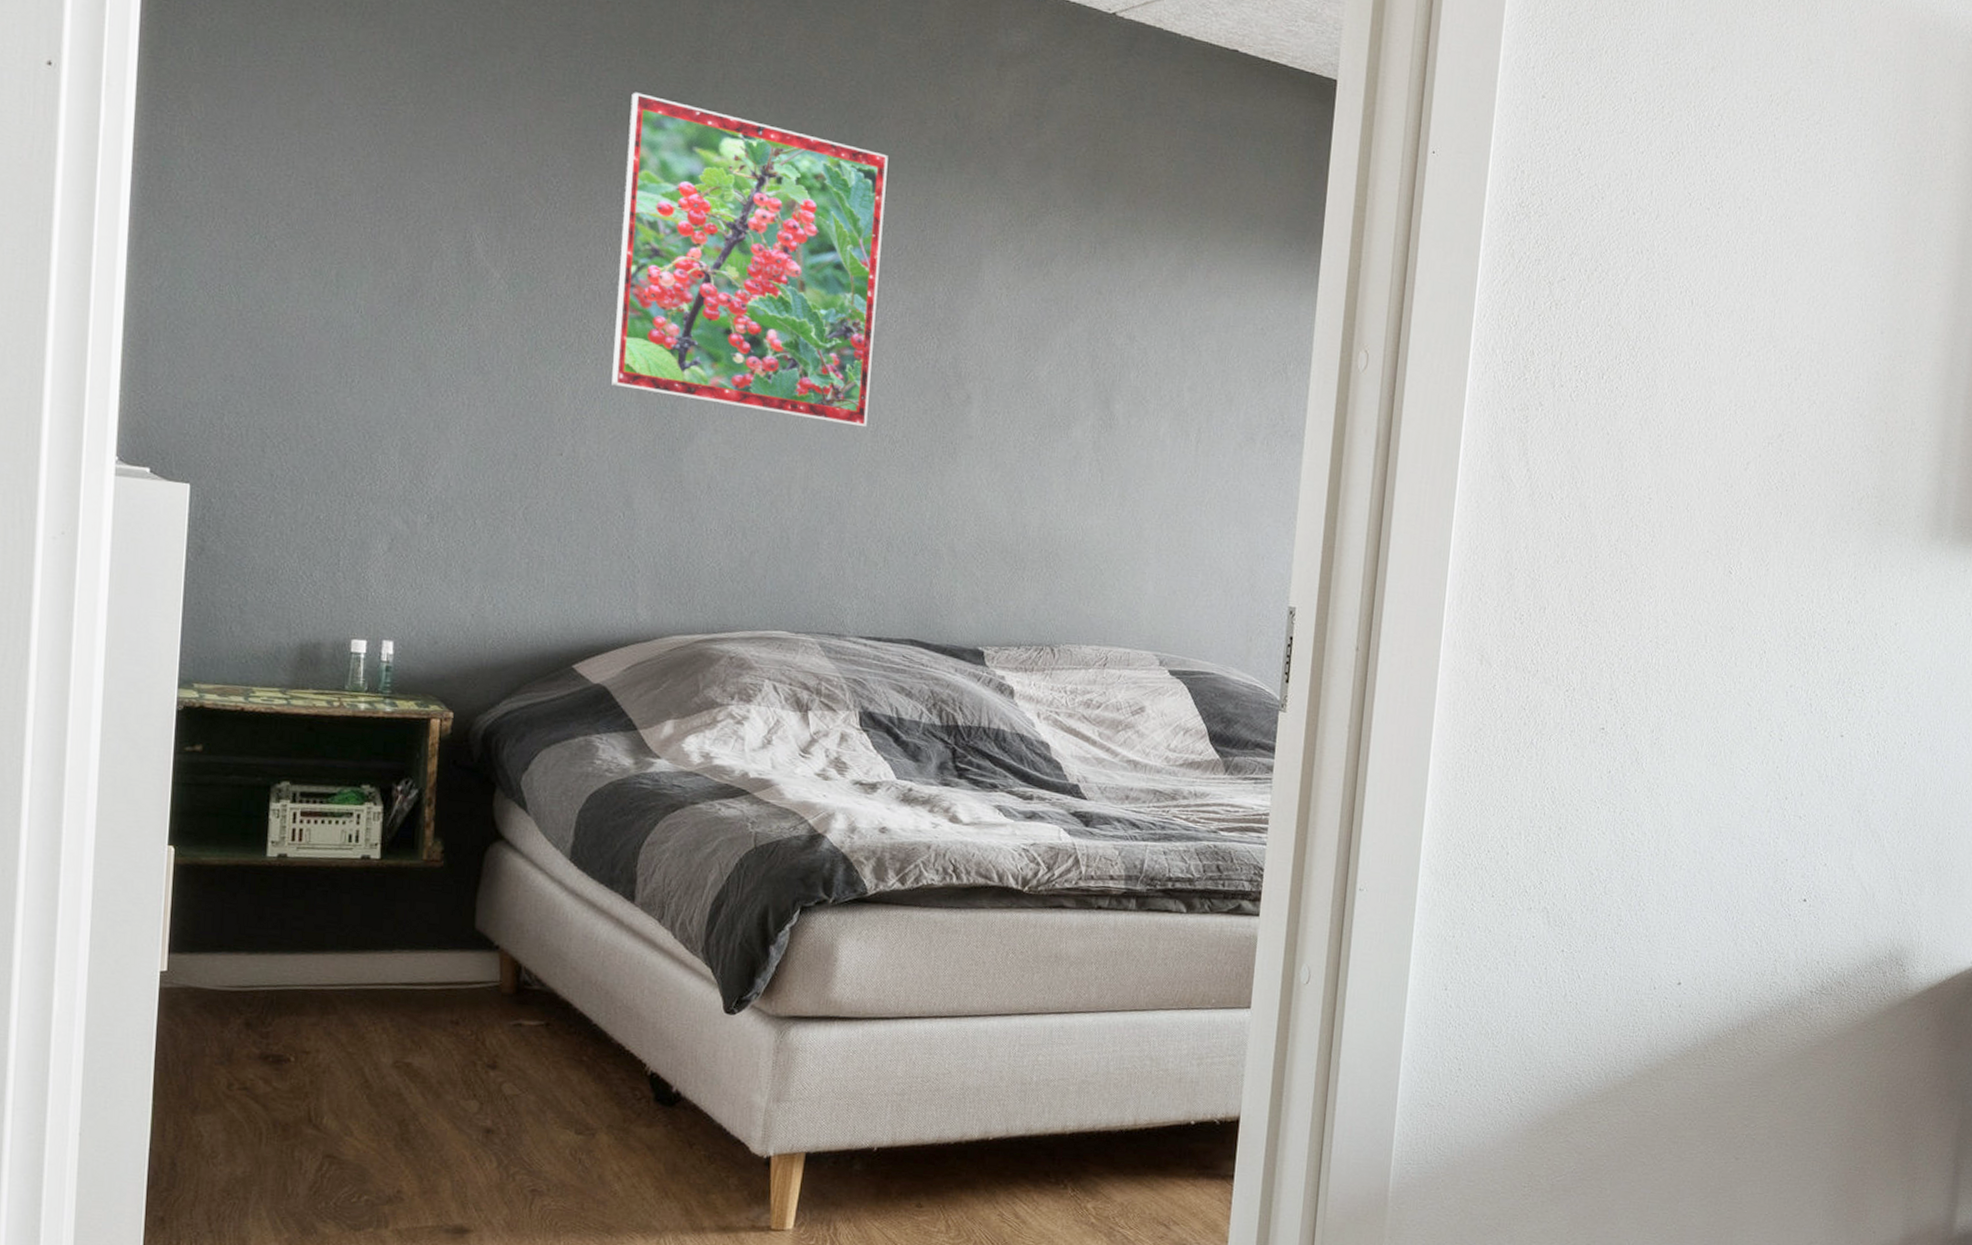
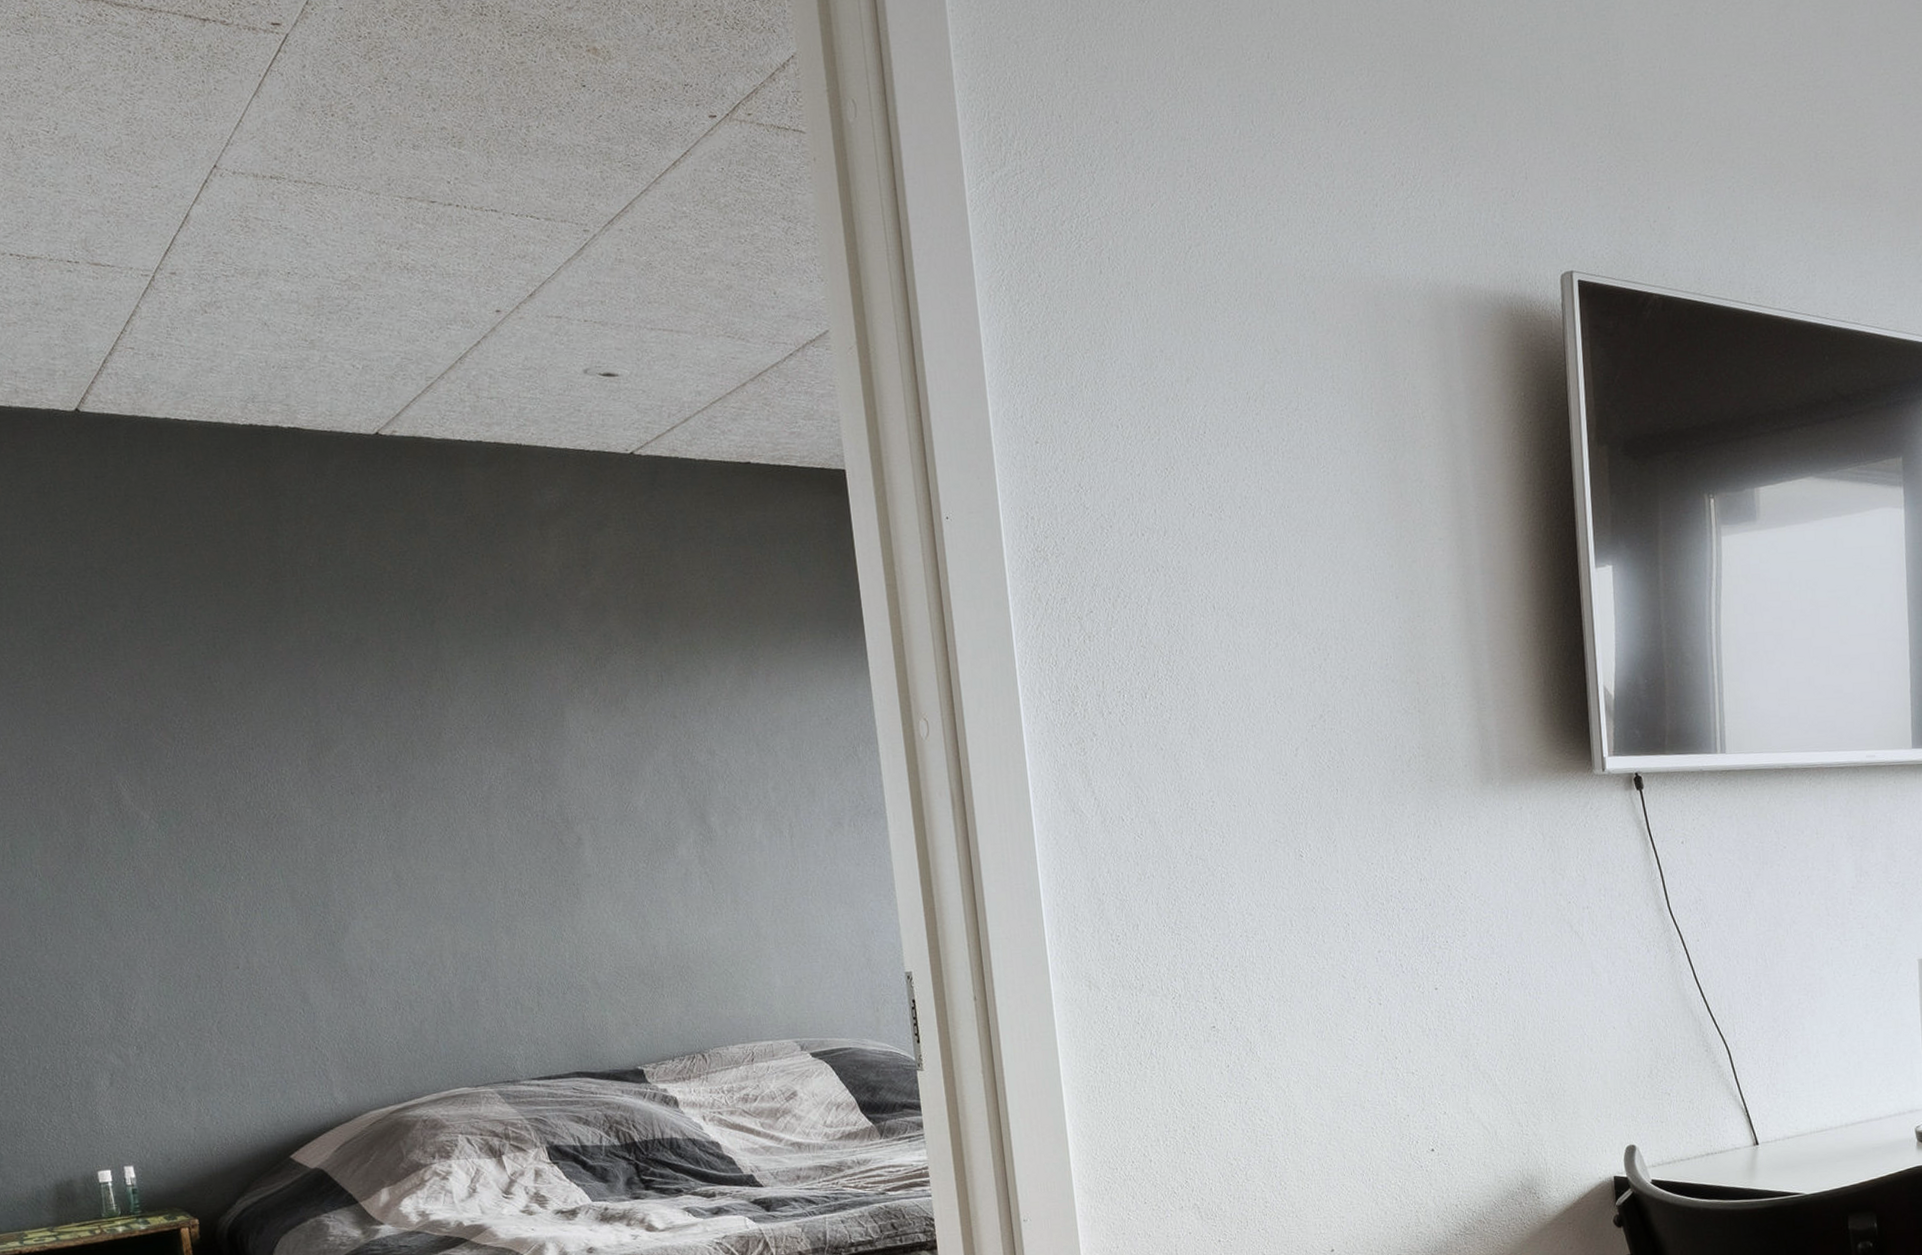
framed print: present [612,92,888,428] -> none [225,622,496,895]

